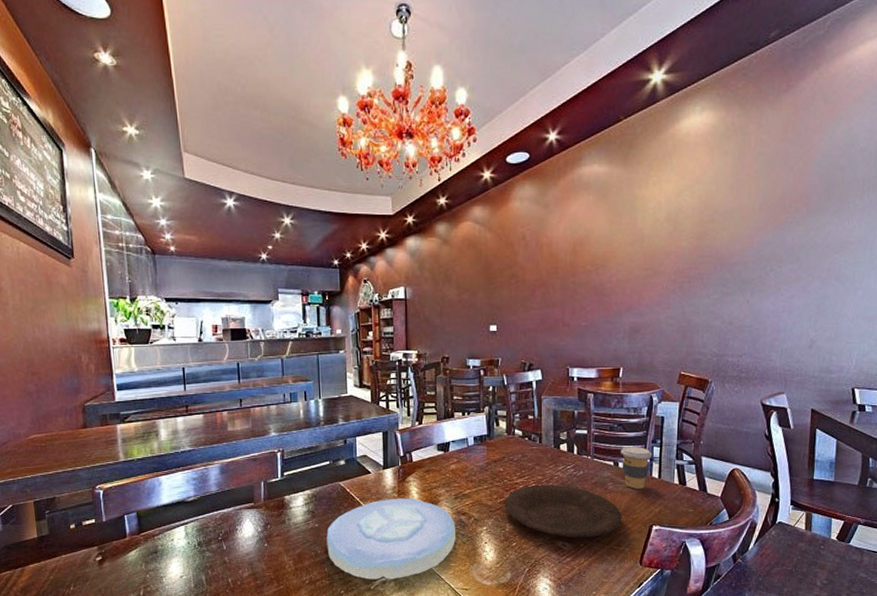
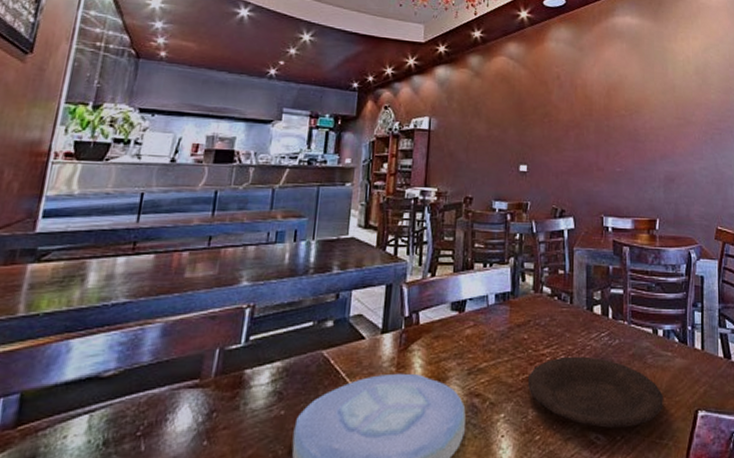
coffee cup: present [620,447,652,489] -> none [659,311,694,363]

